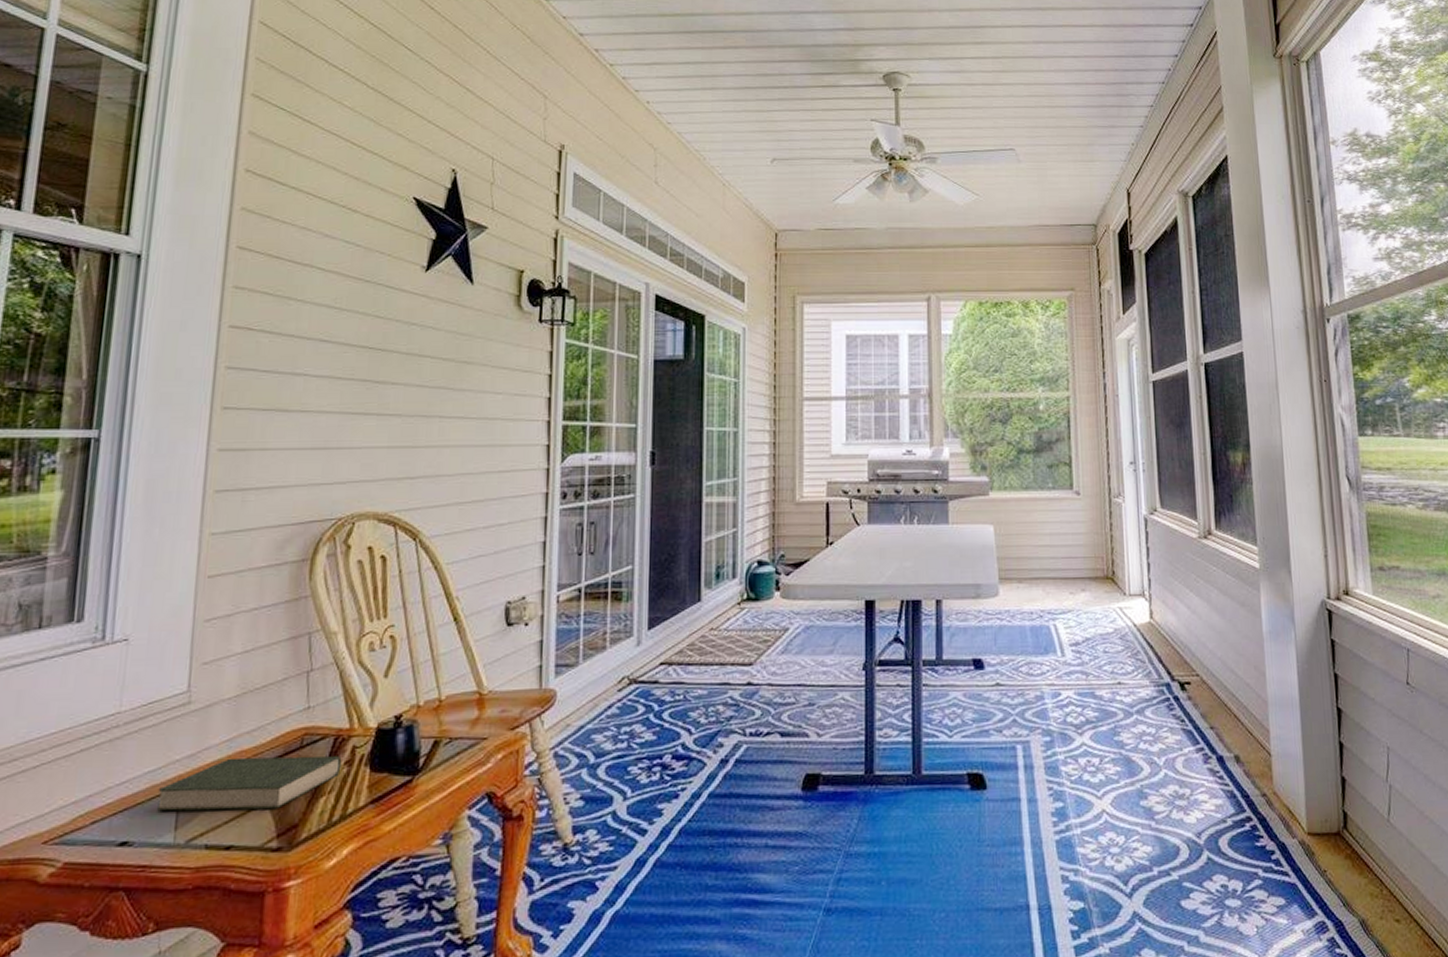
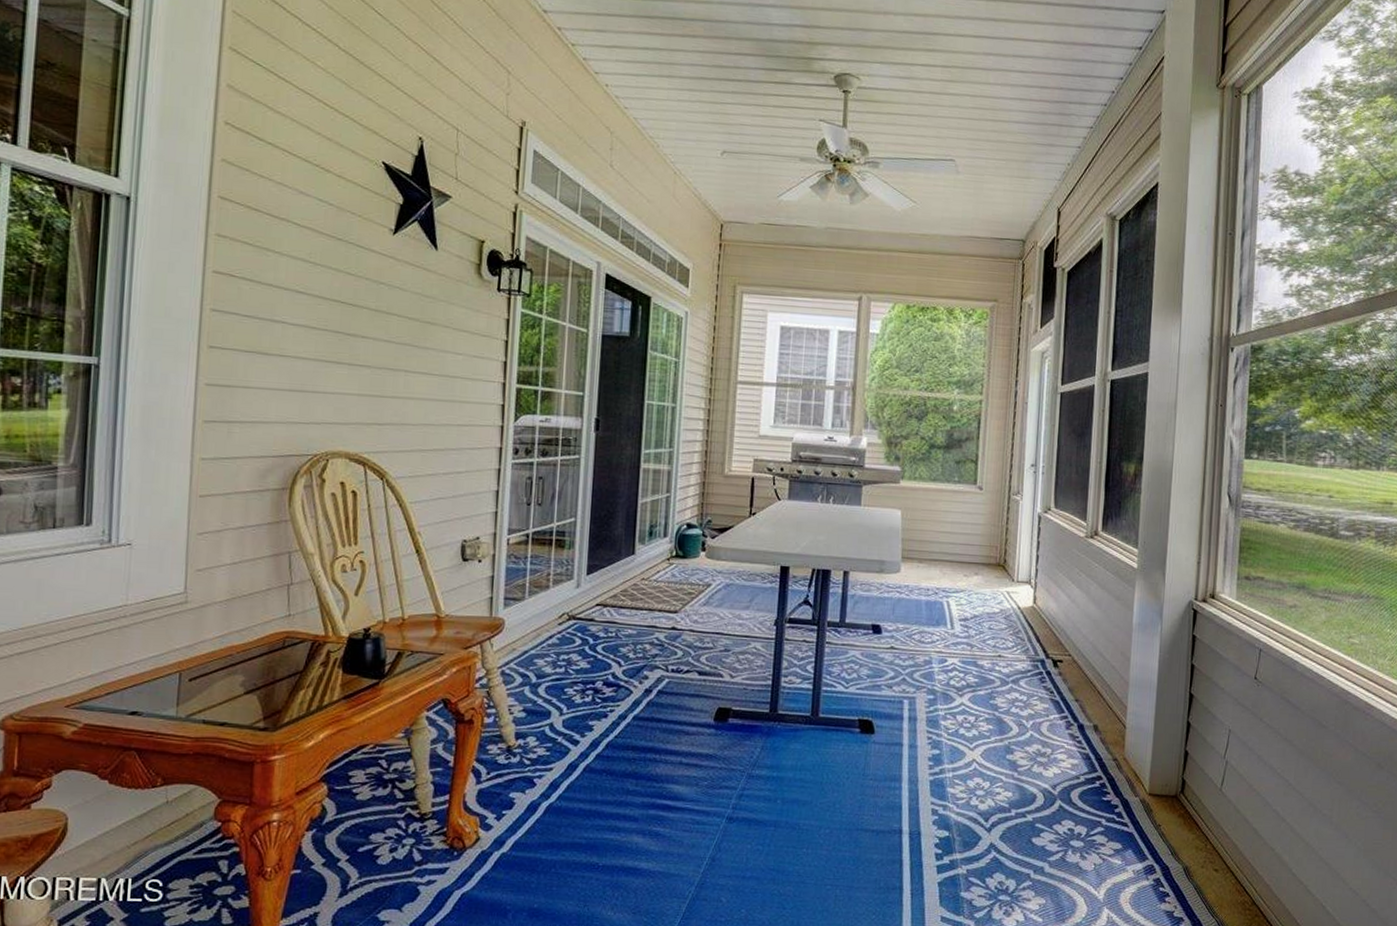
book: present [156,756,342,811] -> none [160,651,318,696]

